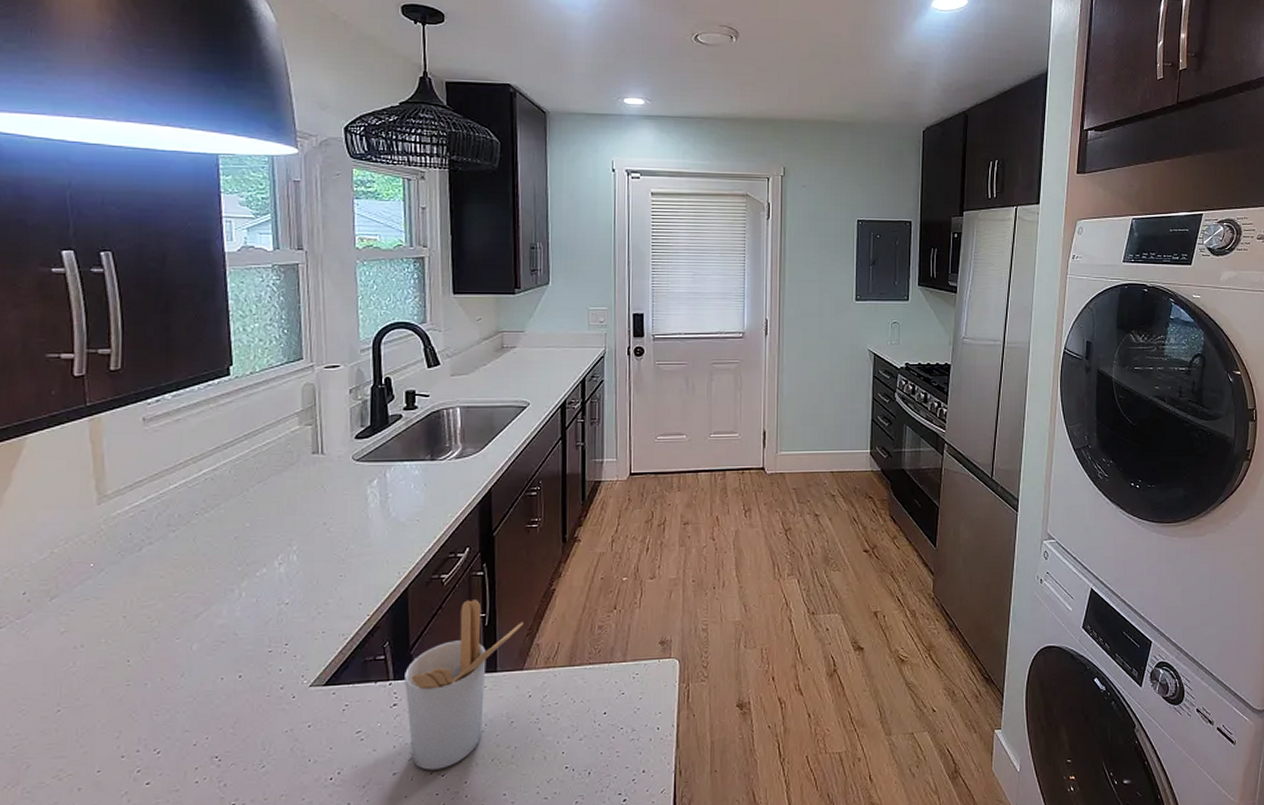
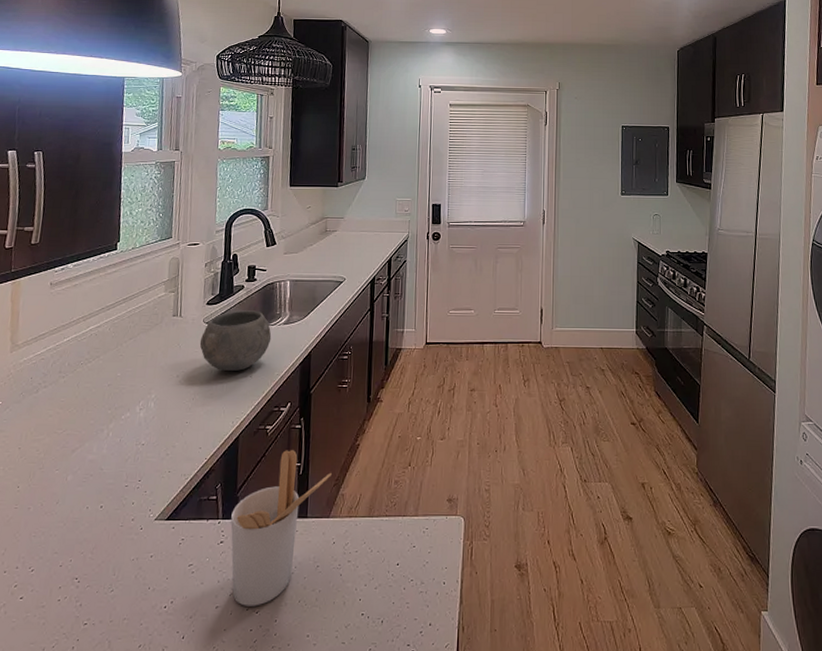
bowl: none [349,444,441,515] -> present [199,310,272,371]

